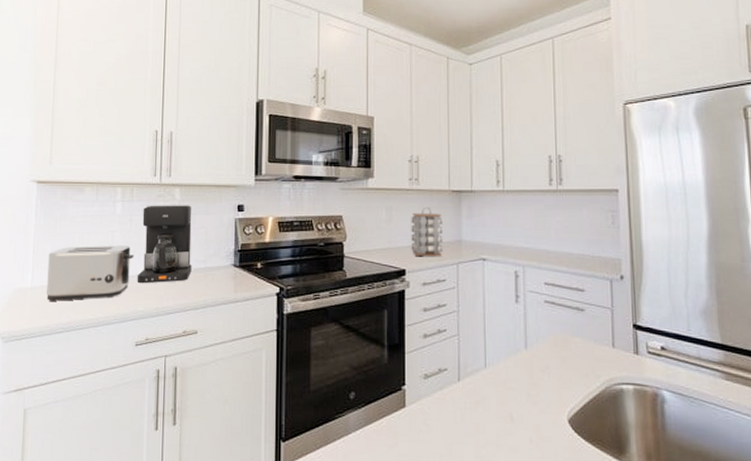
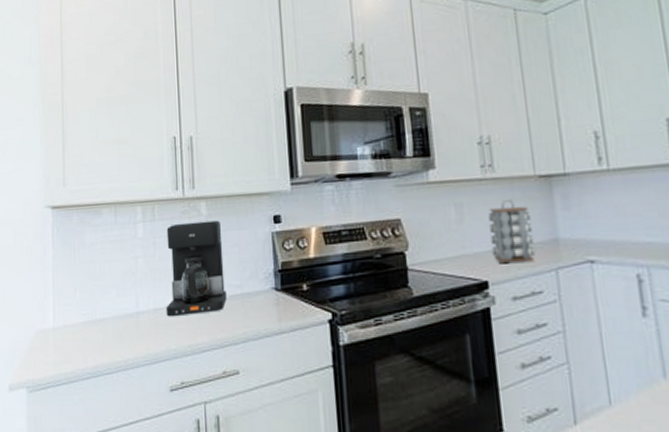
toaster: present [46,245,134,302] -> none [69,273,161,344]

